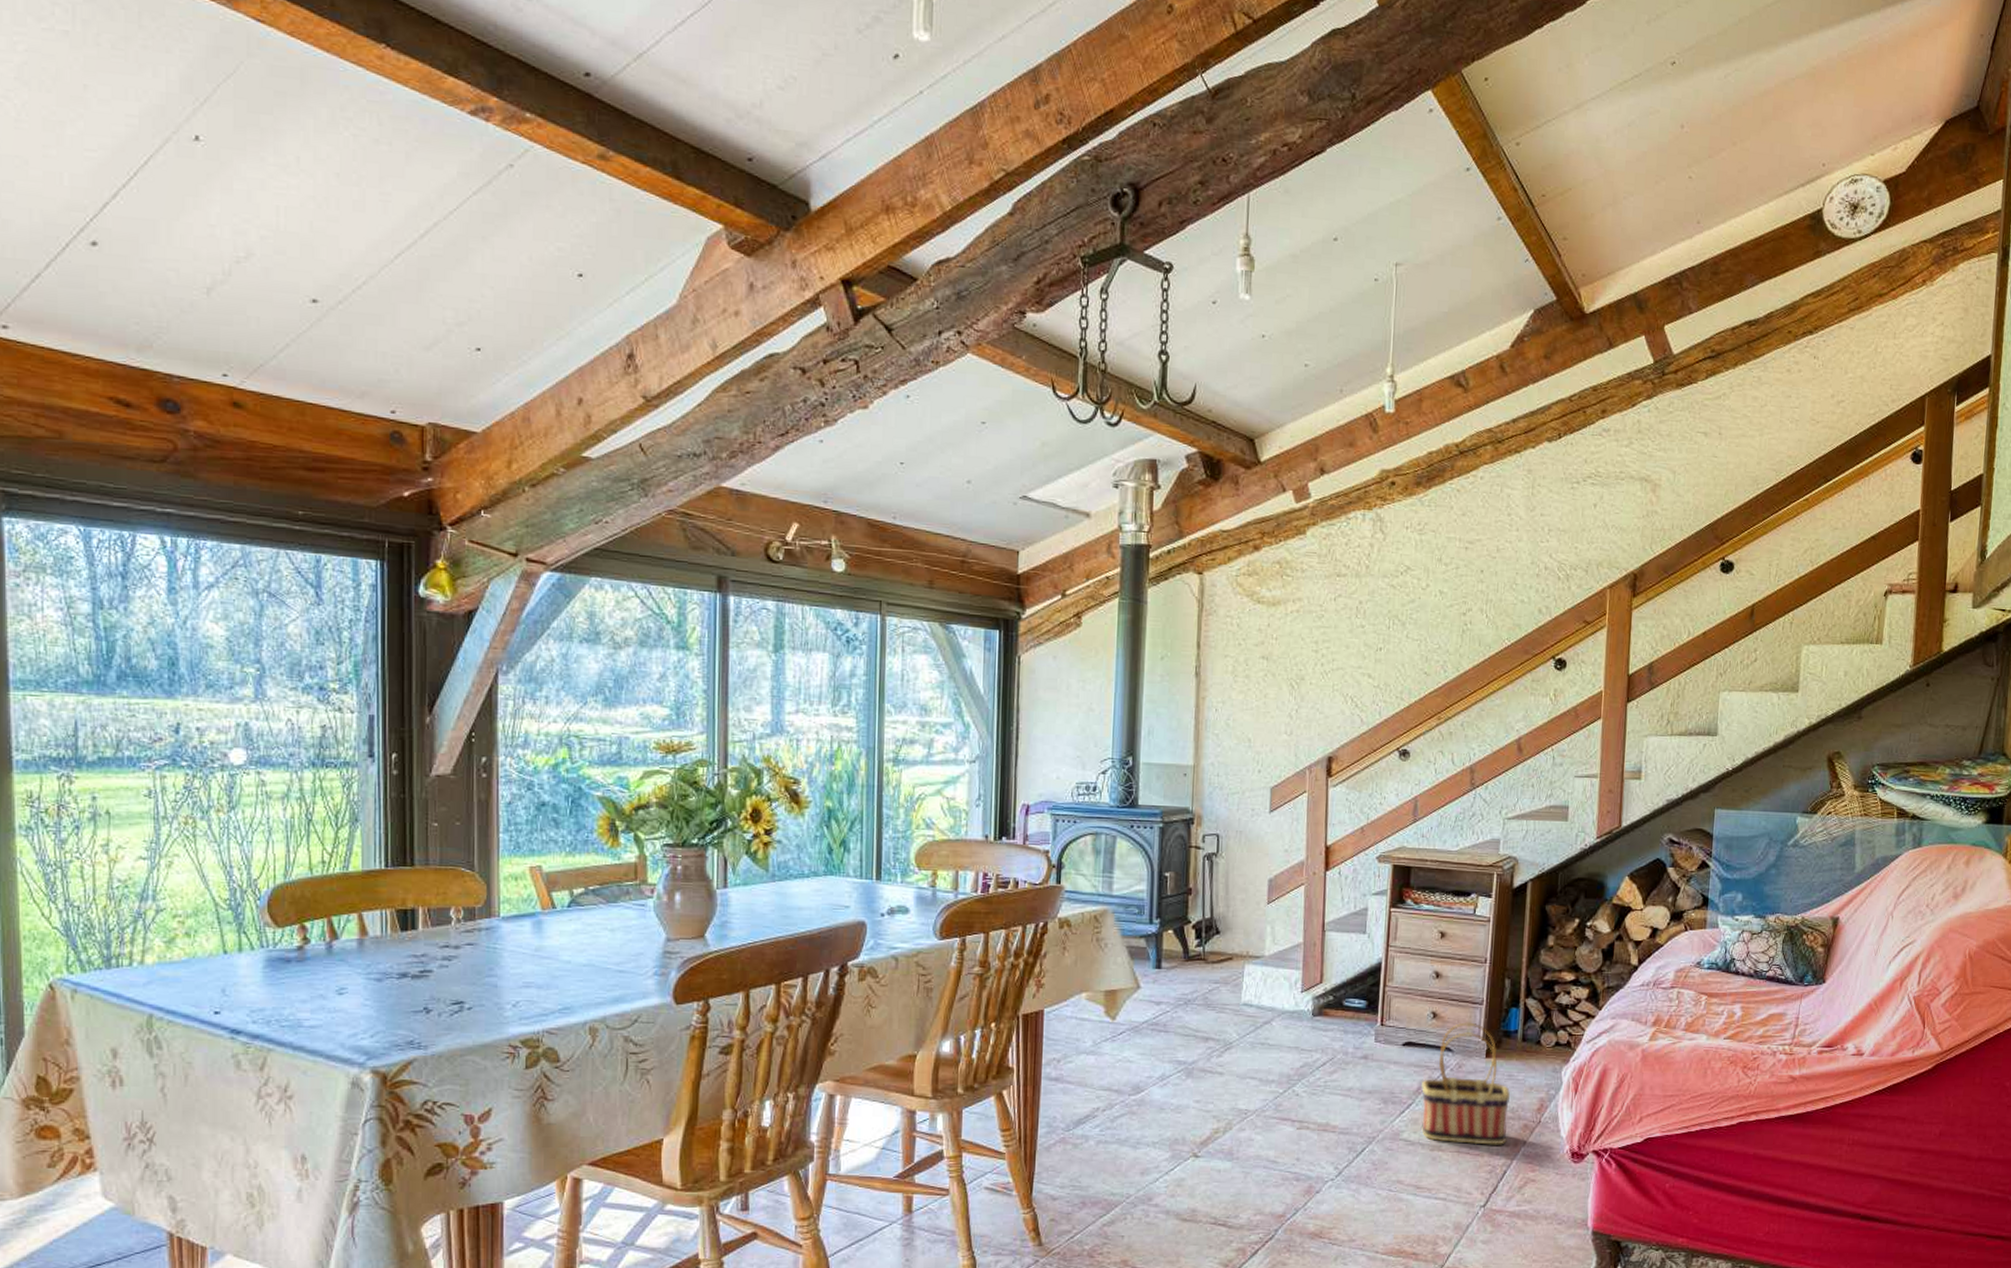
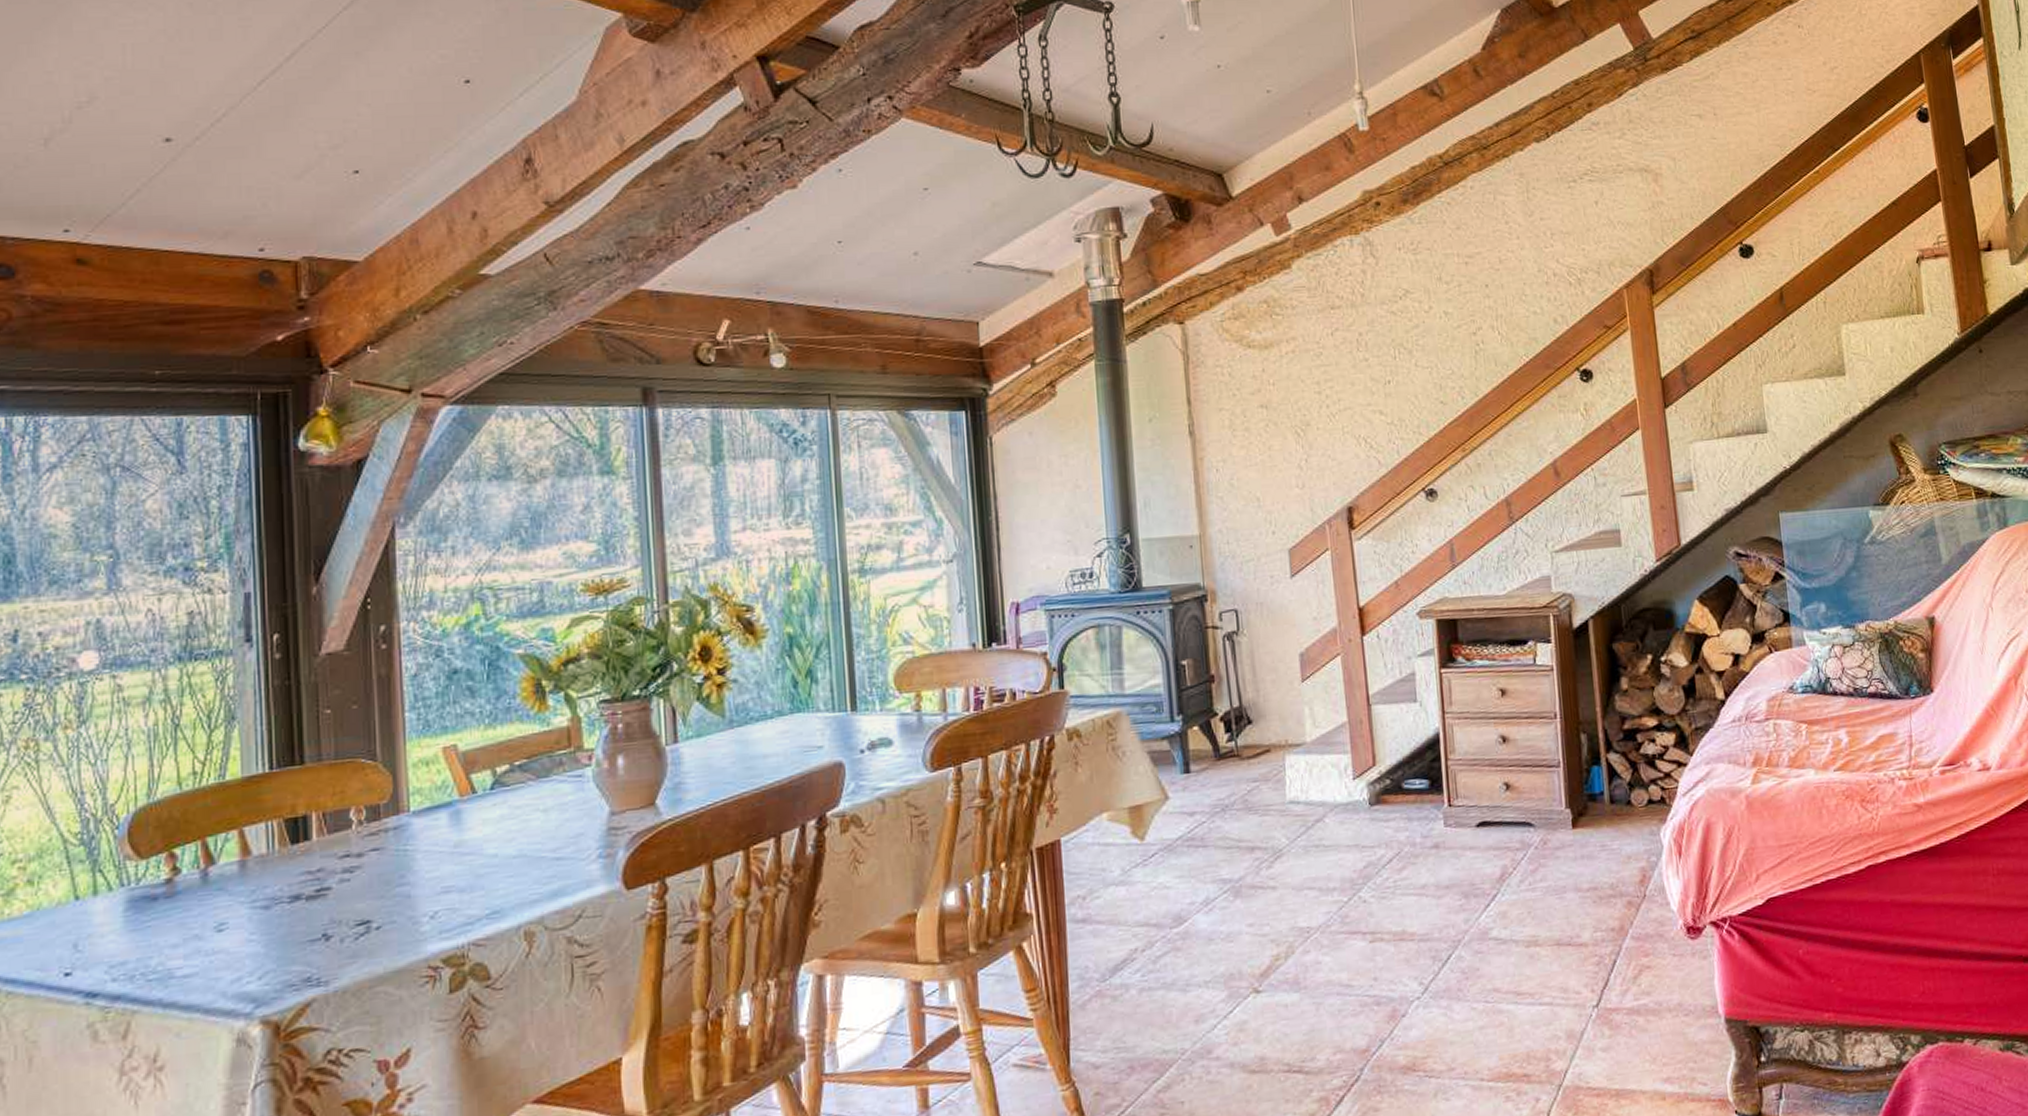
basket: present [1421,1022,1510,1145] -> none [1504,789,1611,936]

